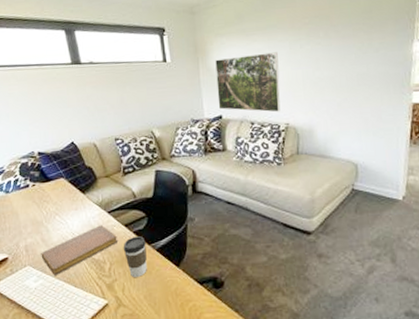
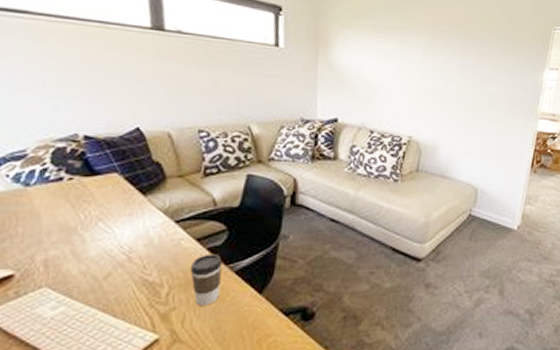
notebook: present [41,225,119,275] -> none [67,237,185,301]
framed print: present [215,52,281,112] -> none [335,54,409,123]

